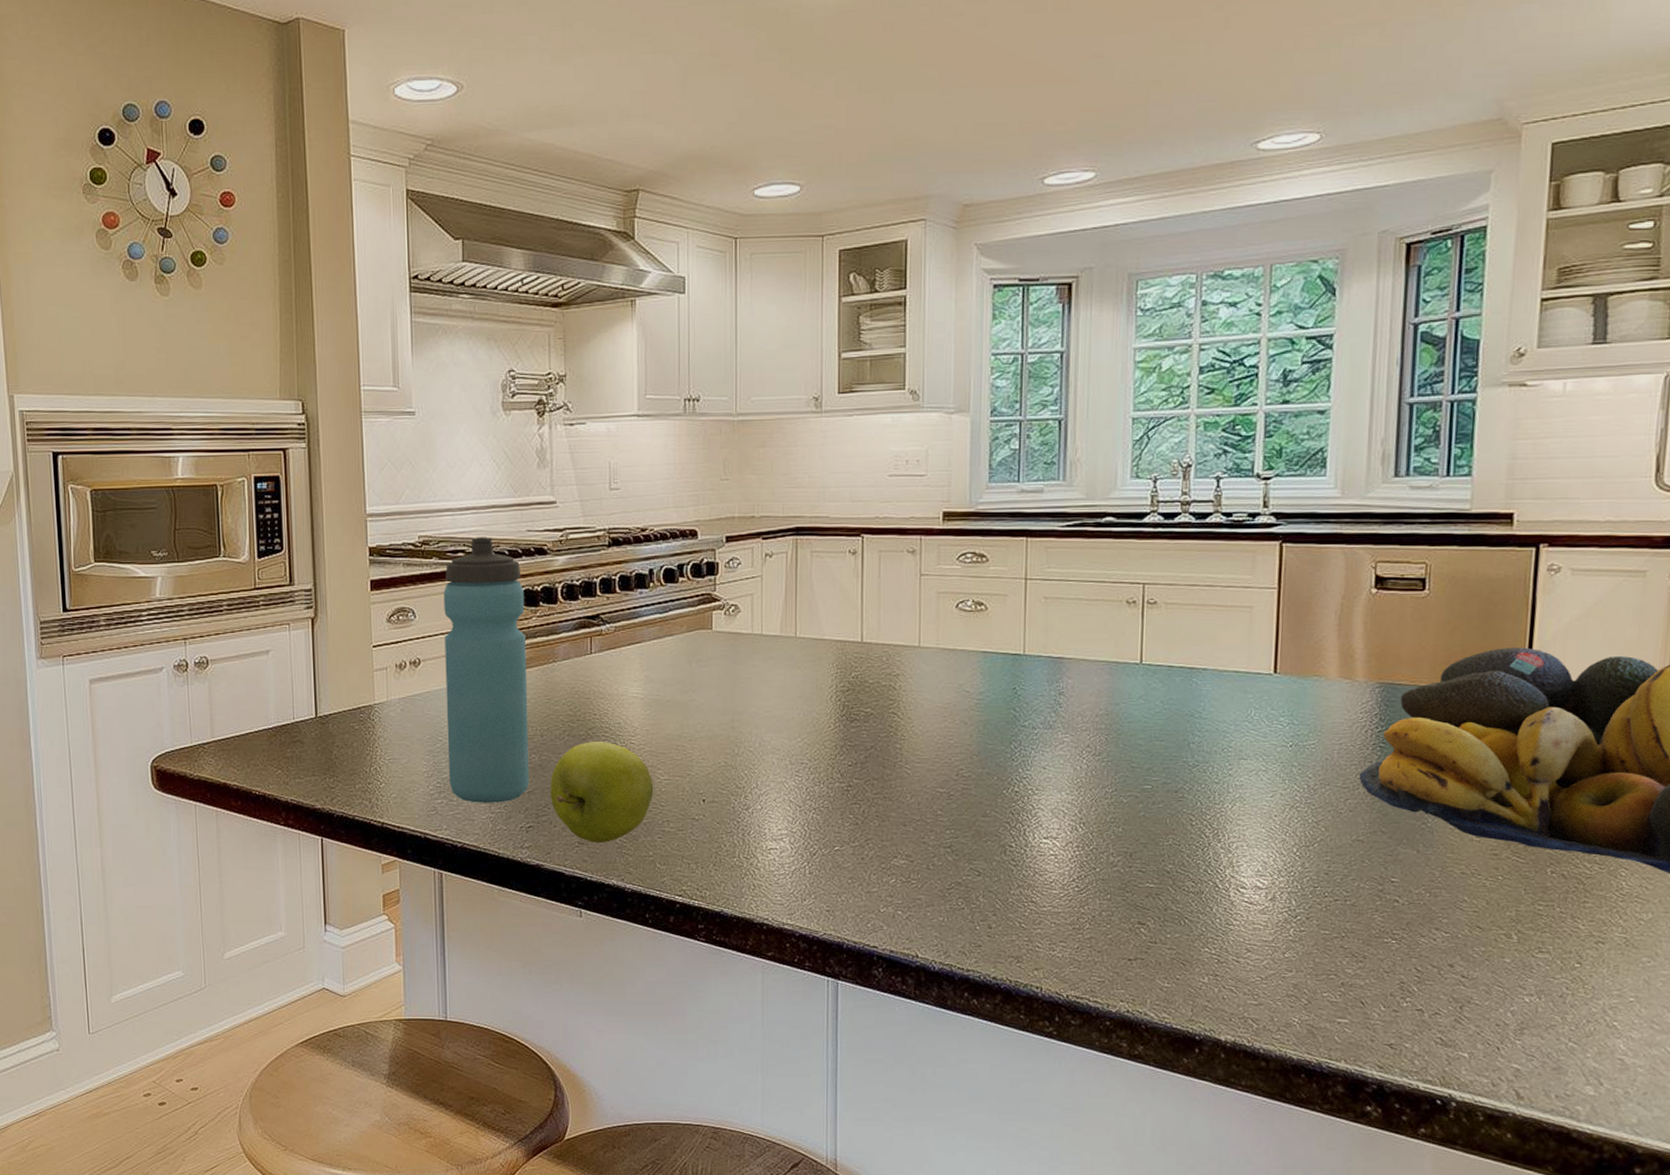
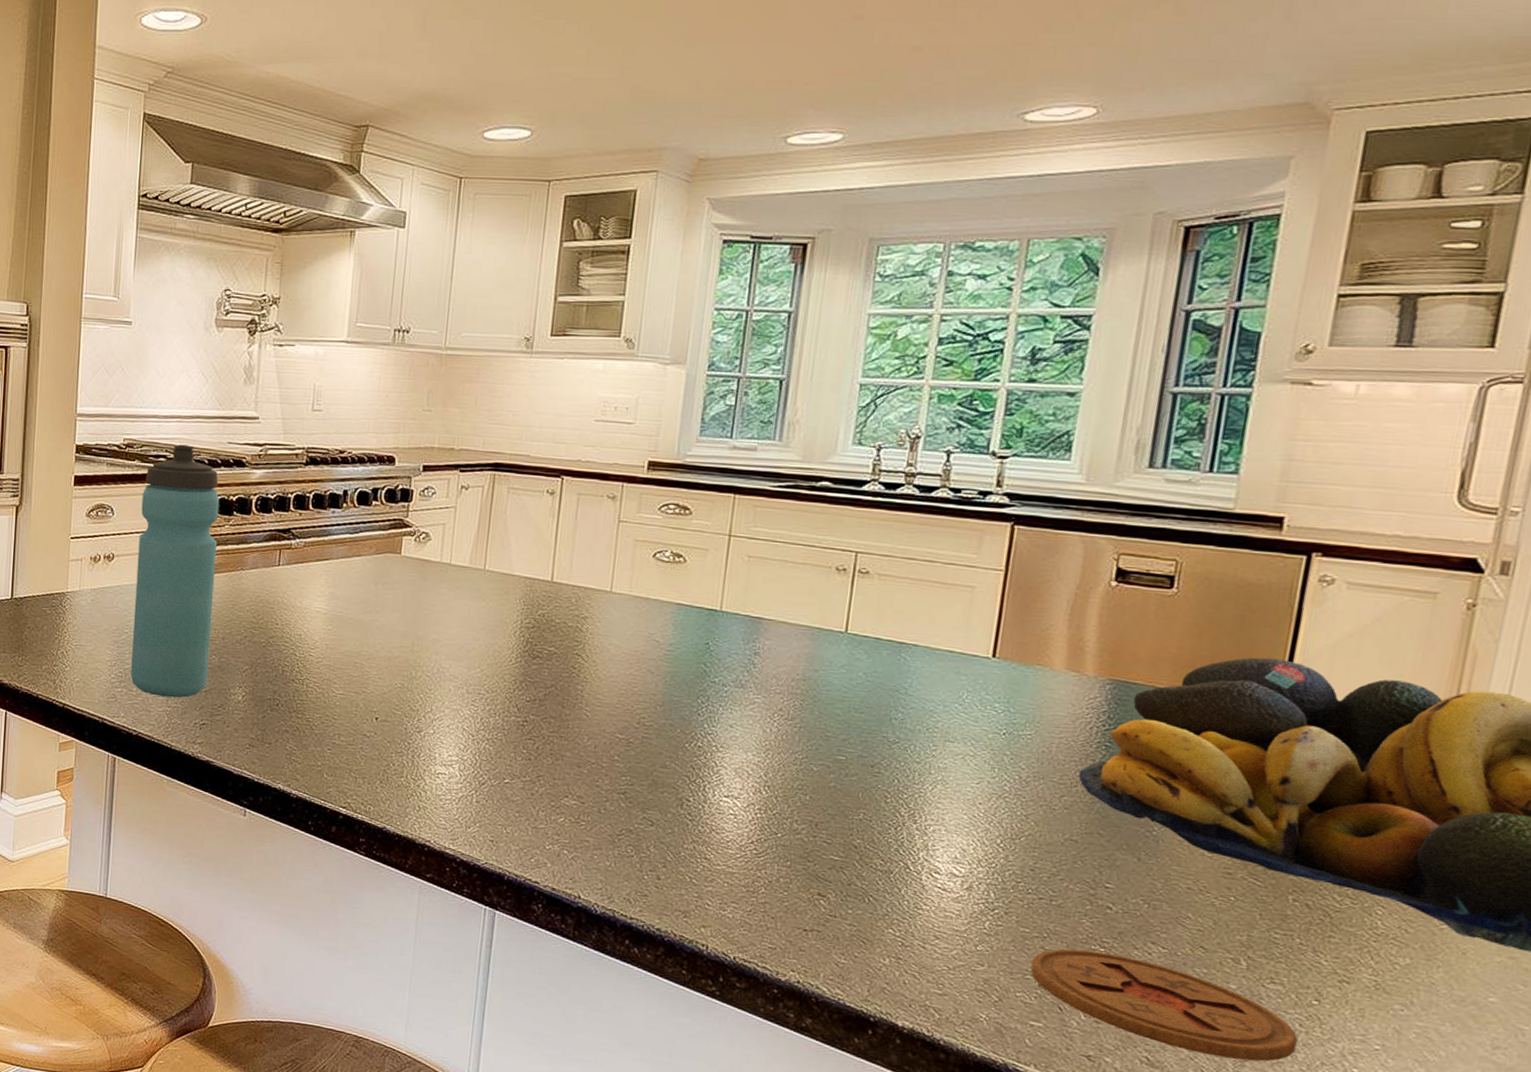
apple: present [550,740,654,843] -> none [226,649,329,748]
coaster: none [1333,944,1566,1028] -> present [1030,948,1298,1062]

